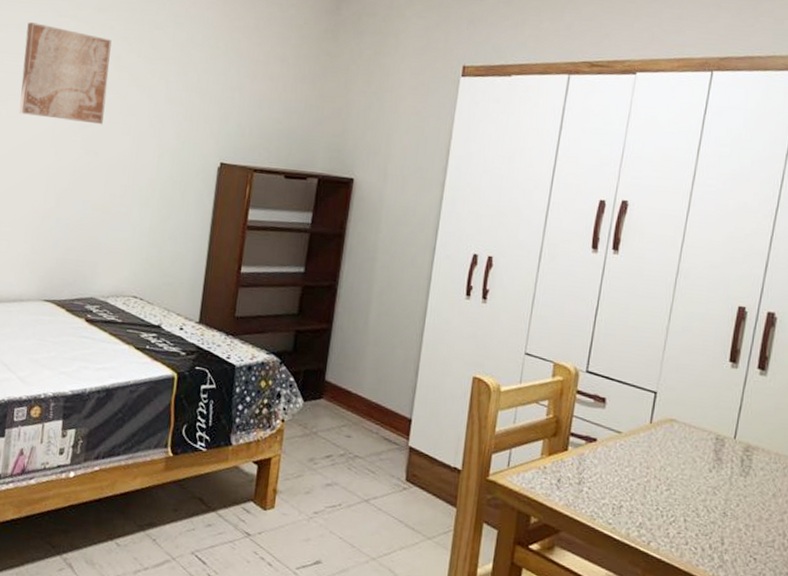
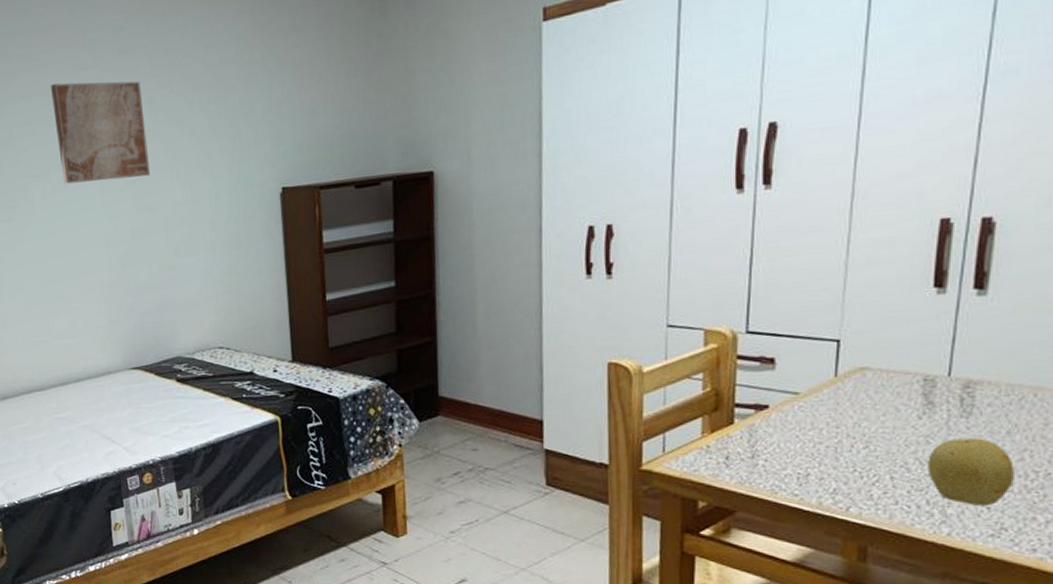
fruit: none [712,493,776,558] -> present [928,438,1014,507]

